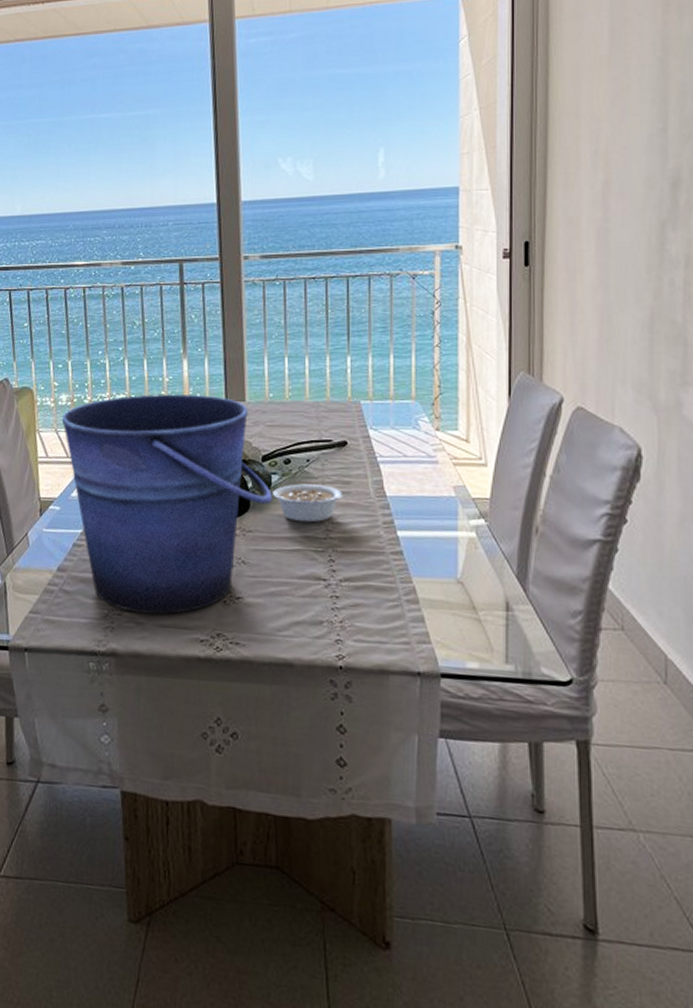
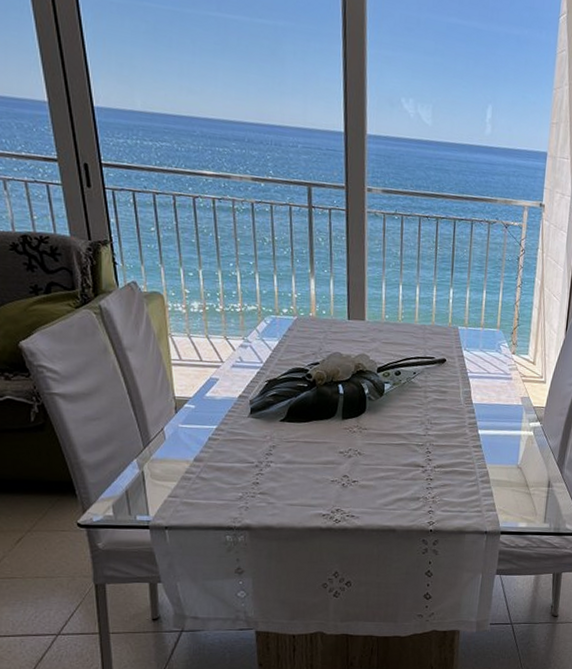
bucket: present [61,394,273,615] -> none [194,308,385,496]
legume: present [273,484,350,523] -> none [385,392,445,423]

